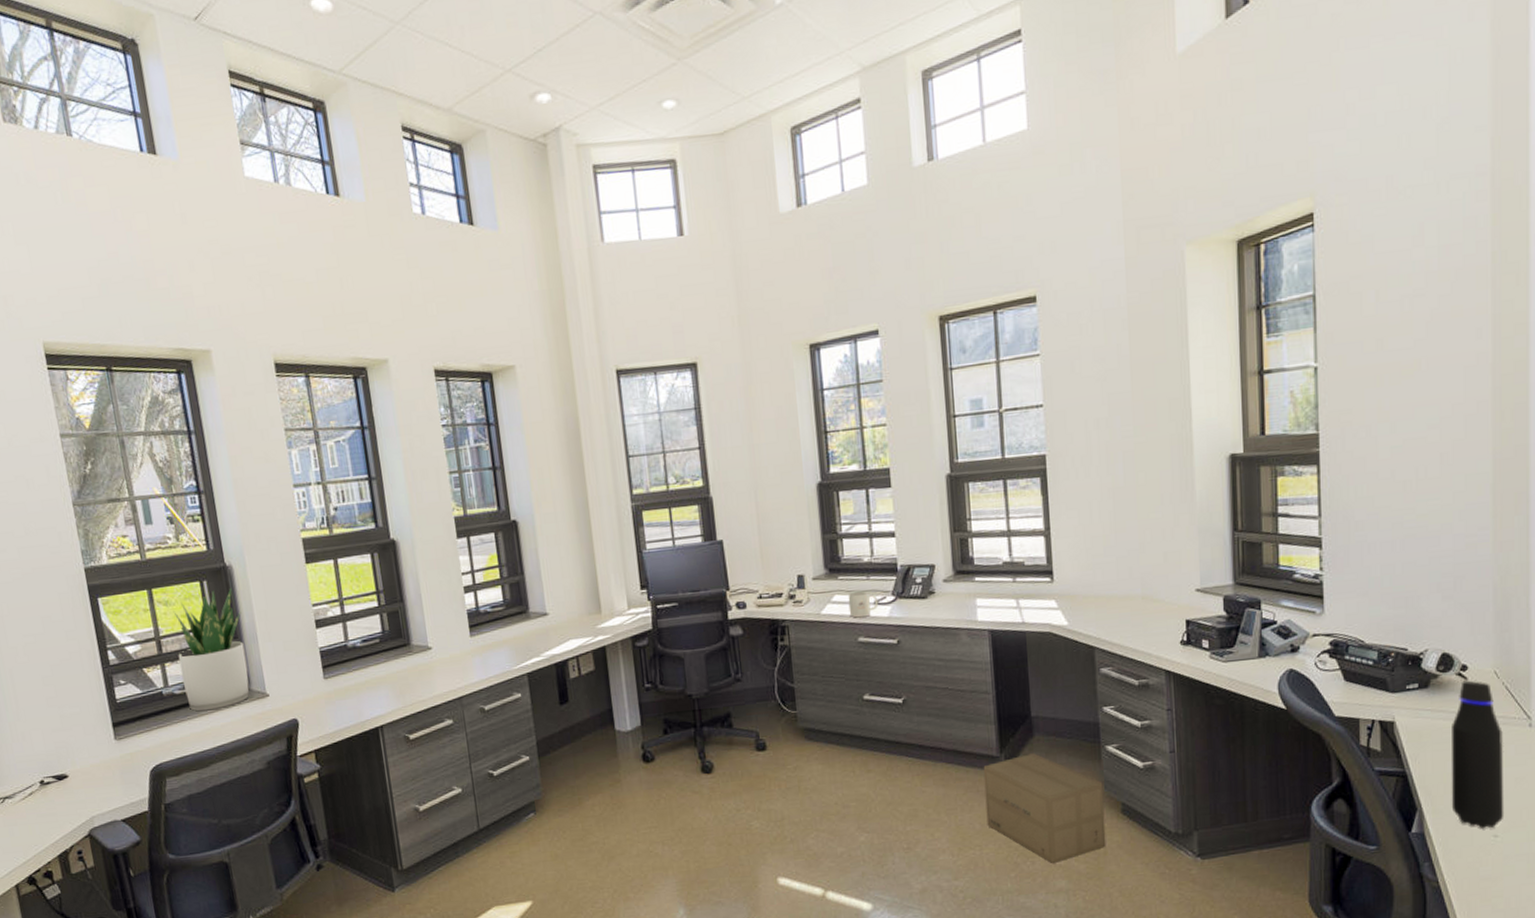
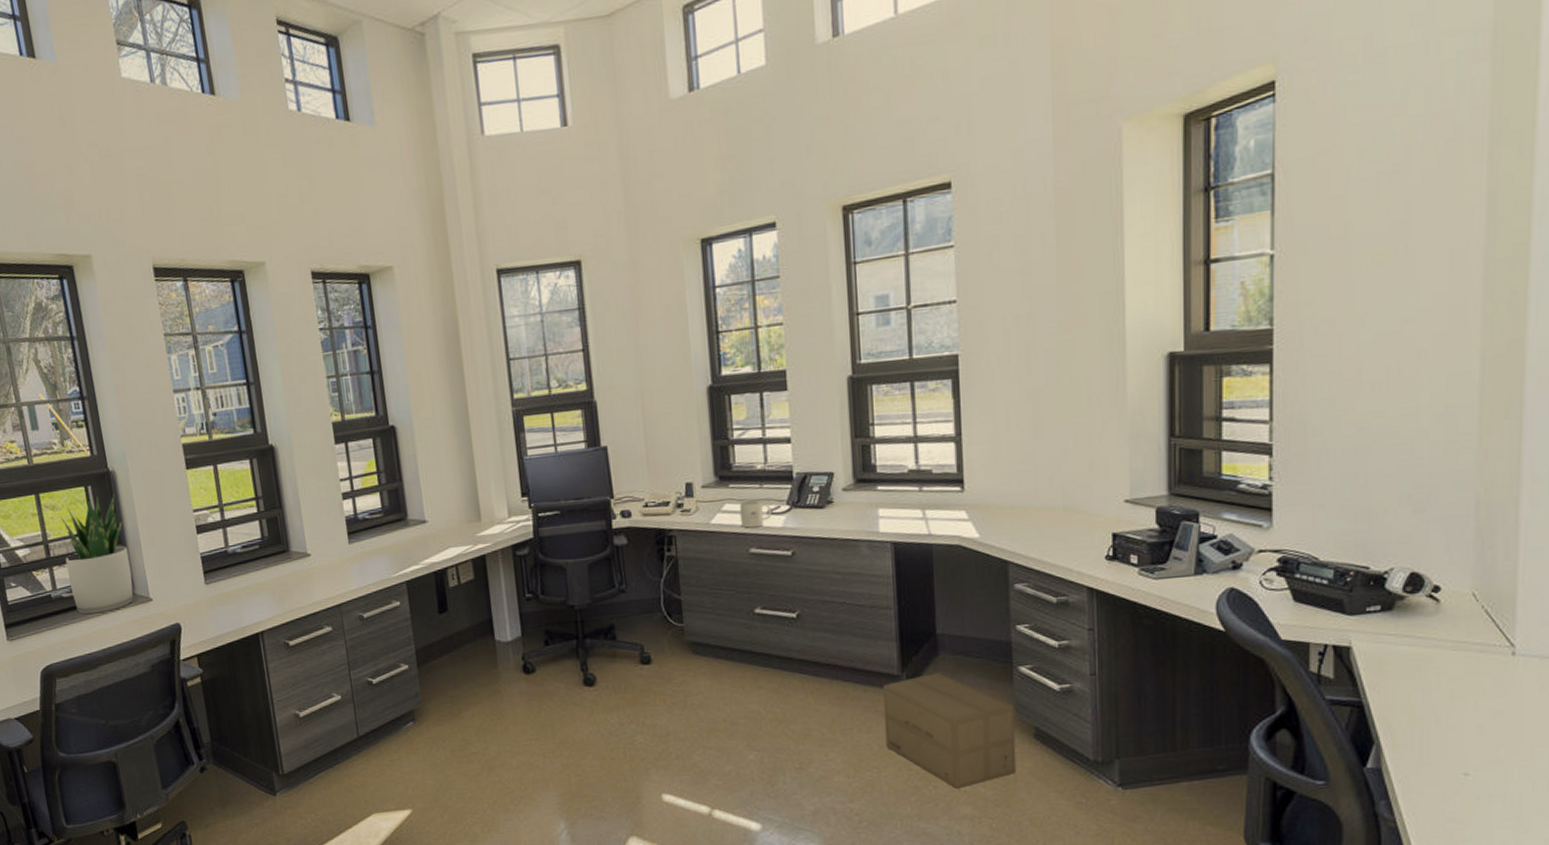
water bottle: present [1450,680,1504,828] -> none [1414,603,1481,765]

